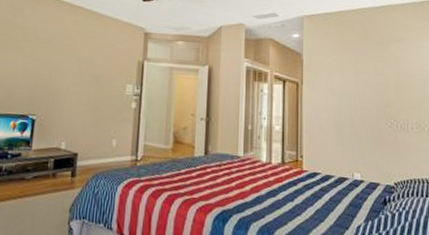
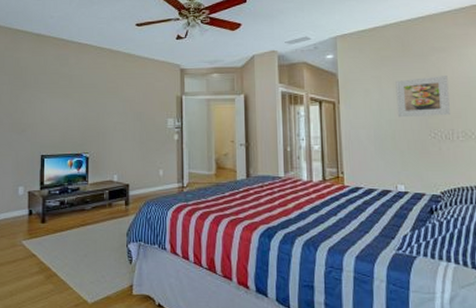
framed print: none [357,65,406,106] -> present [395,76,450,118]

